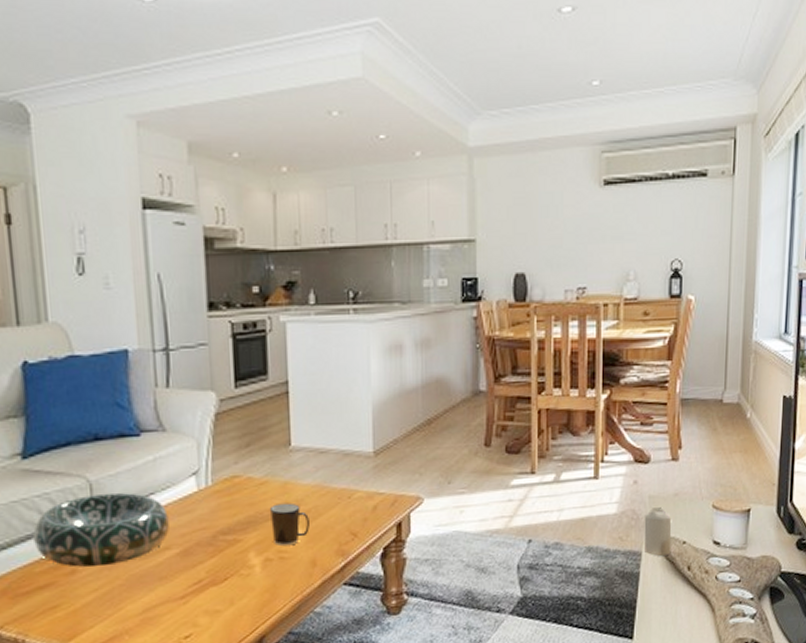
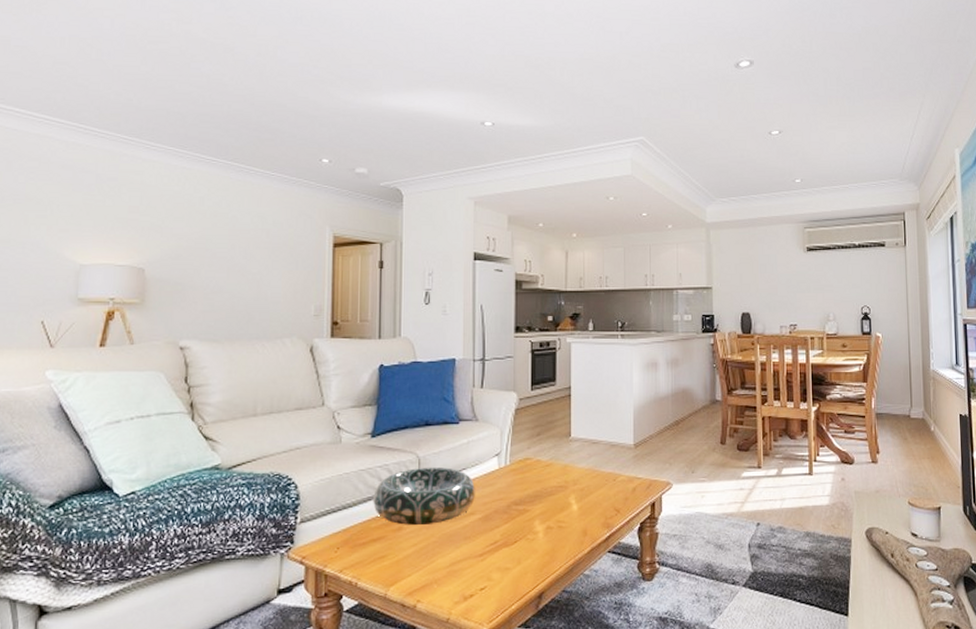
mug: present [269,502,310,547] -> none [552,482,583,517]
candle: present [643,508,672,556] -> none [852,502,876,543]

